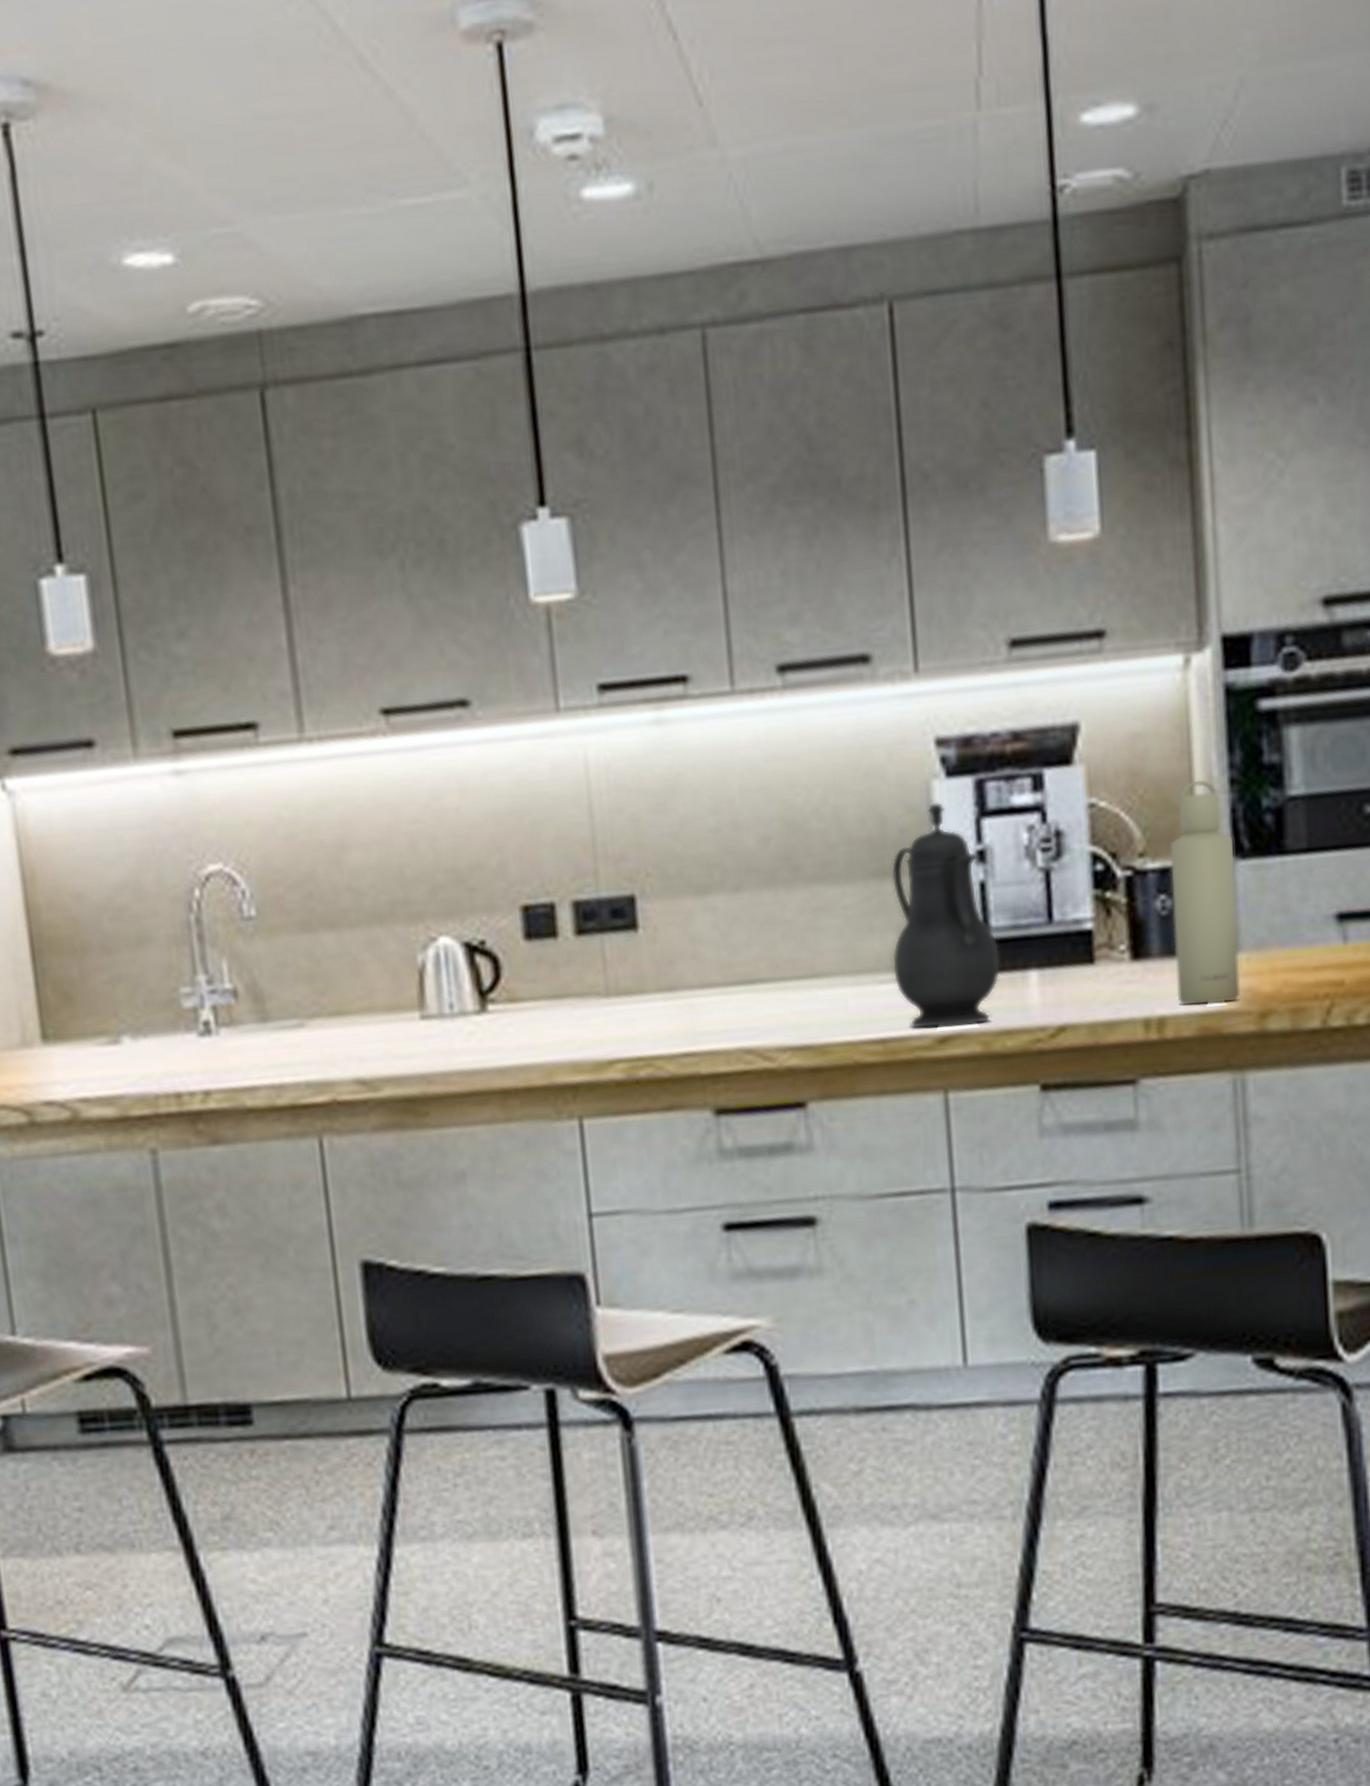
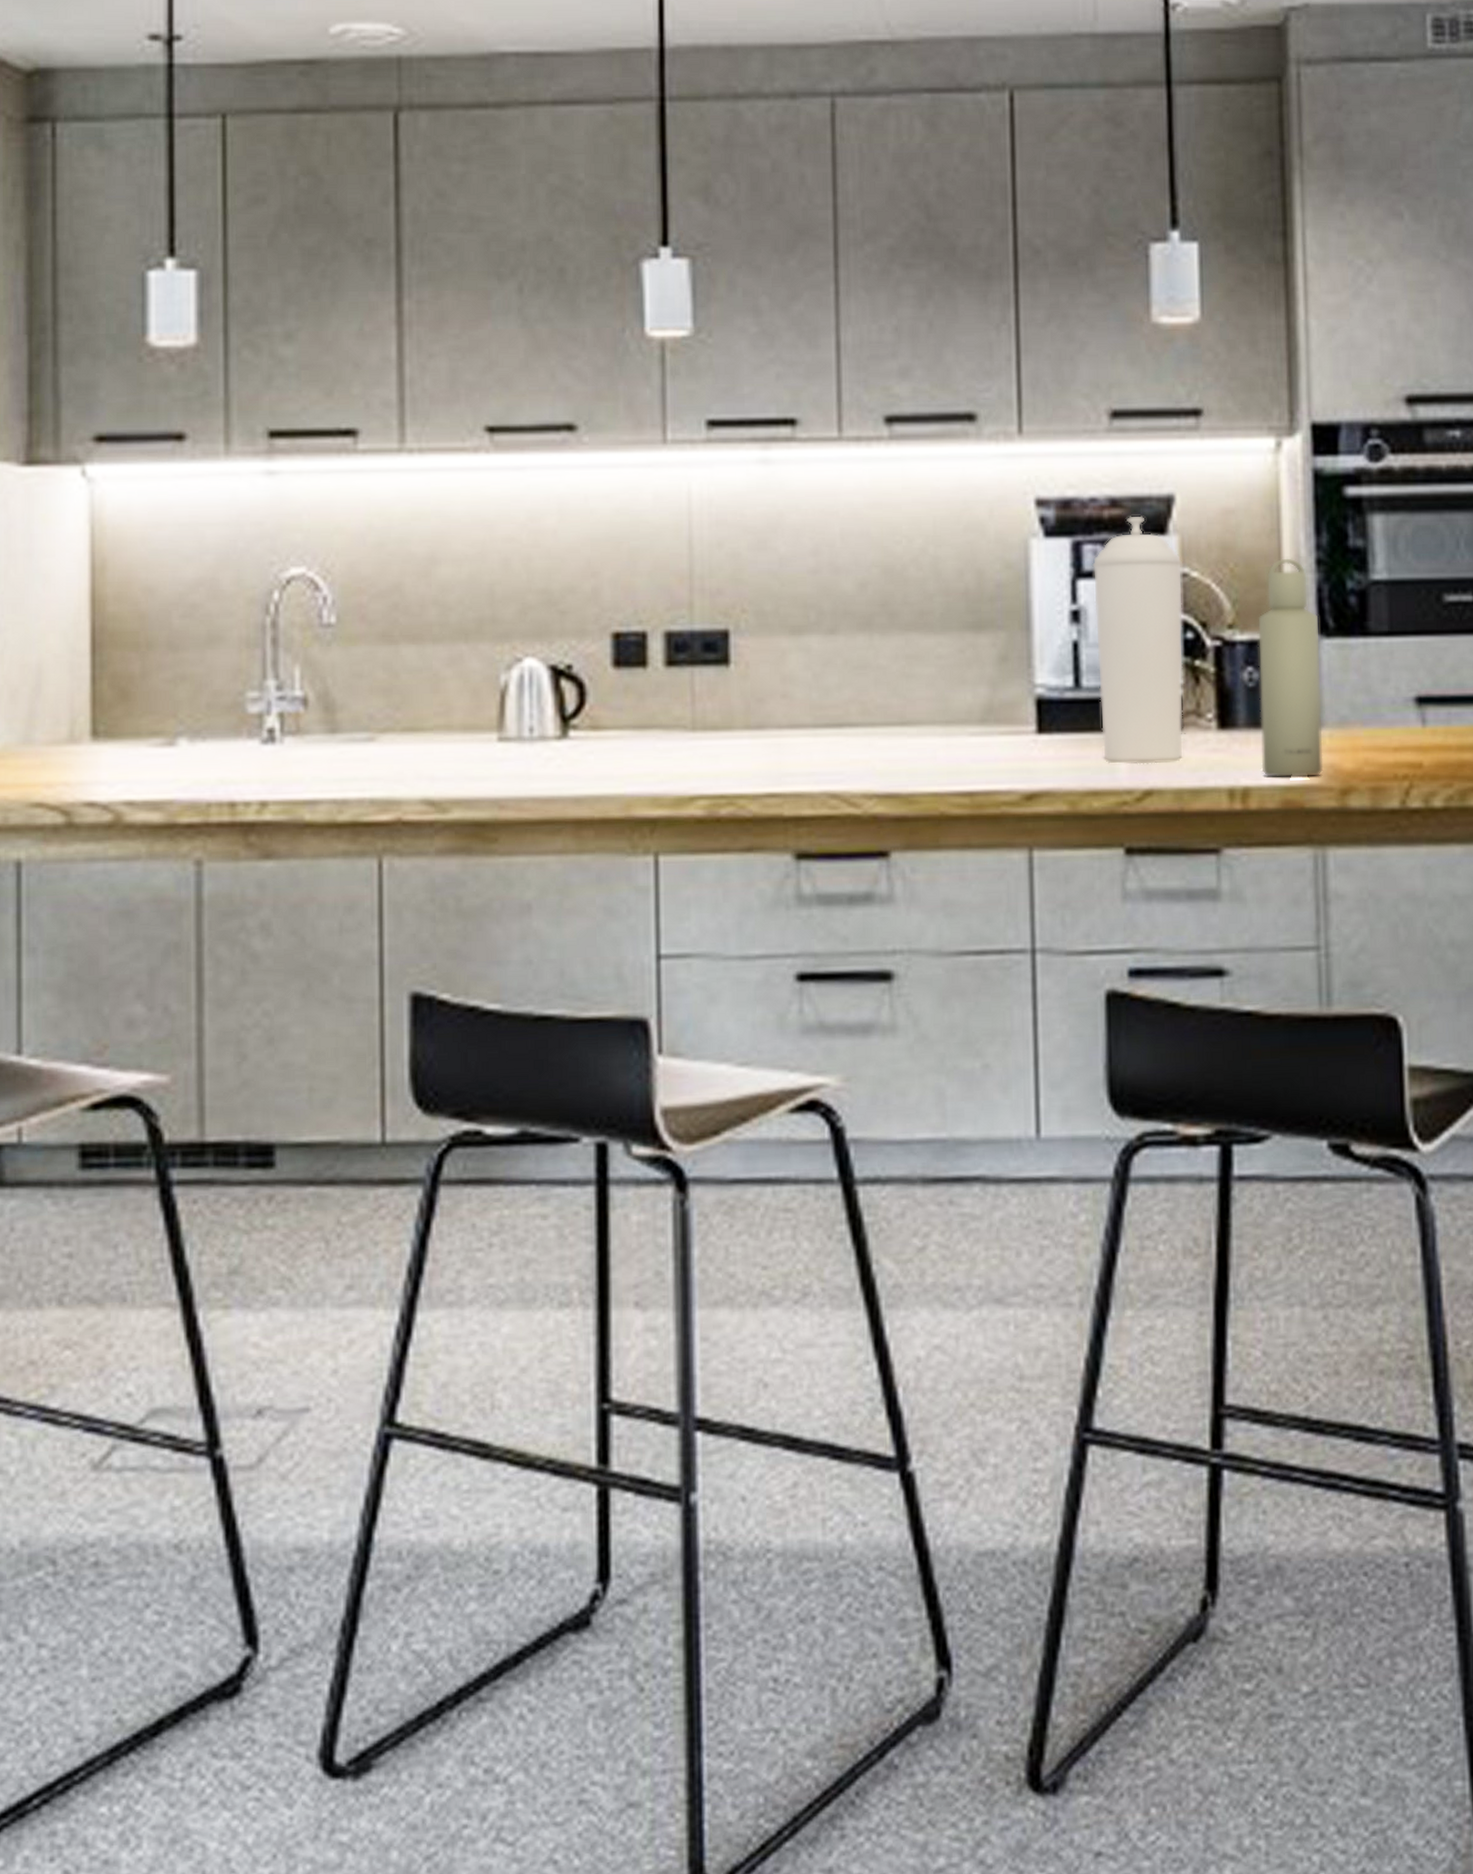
coffeepot: present [891,801,1001,1029] -> none [983,560,1091,785]
canister: none [996,747,1096,1003] -> present [1092,515,1183,765]

